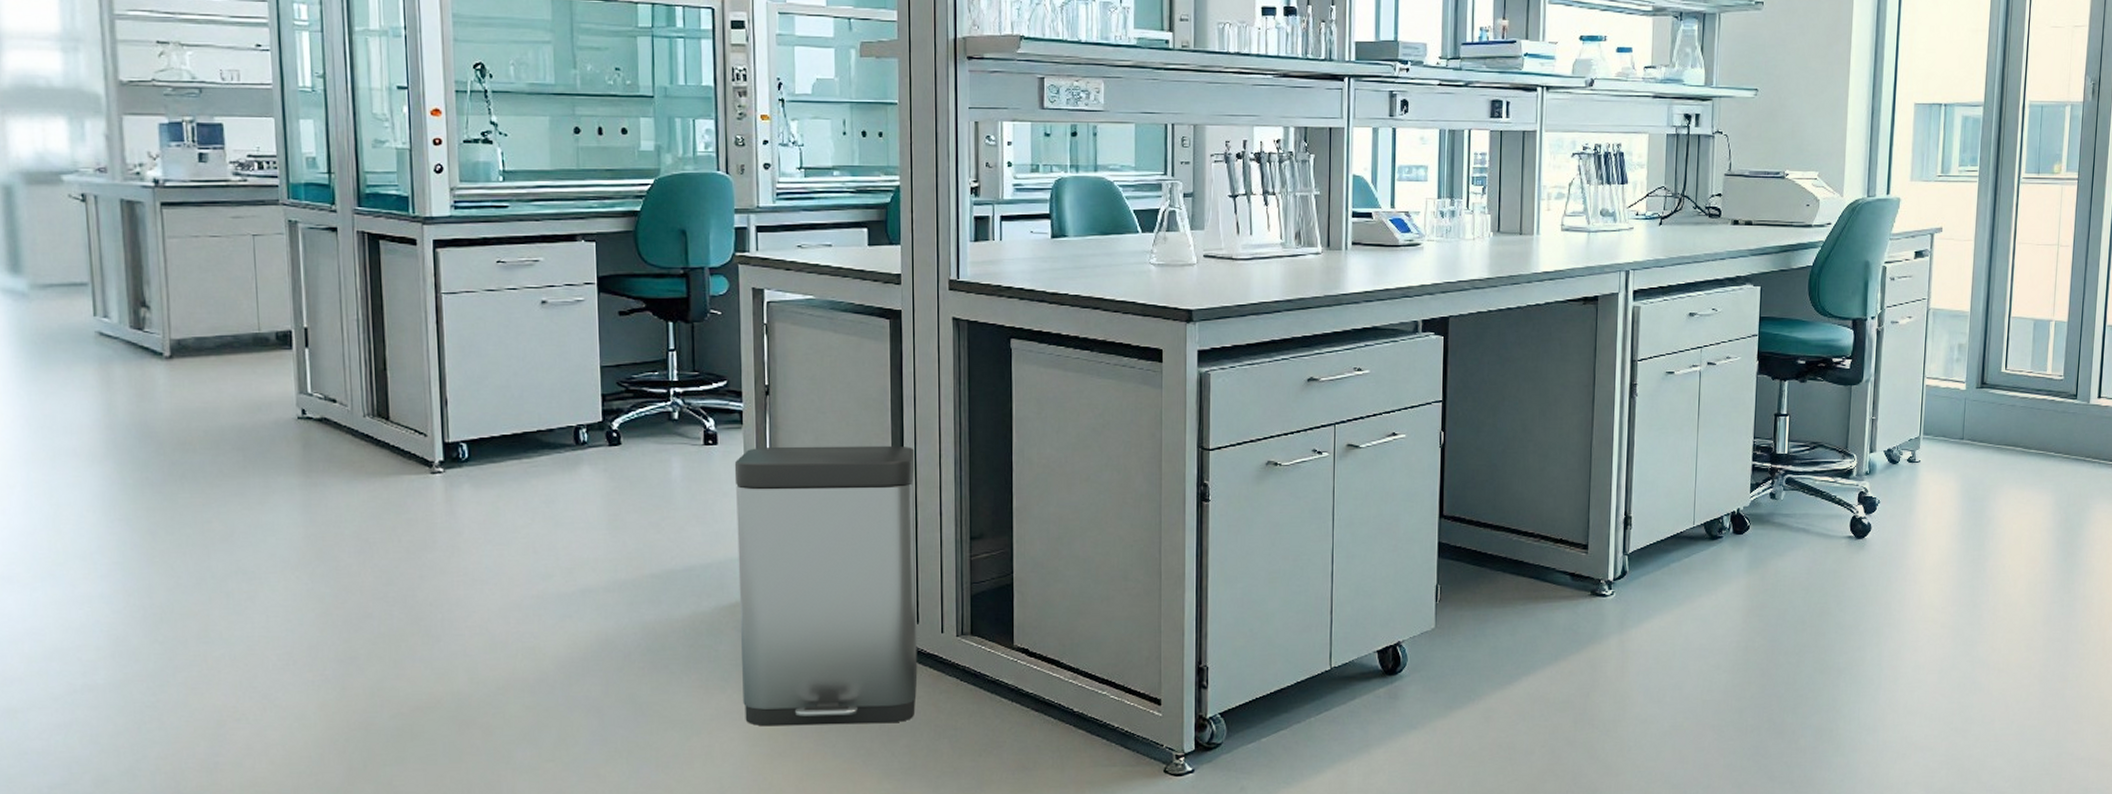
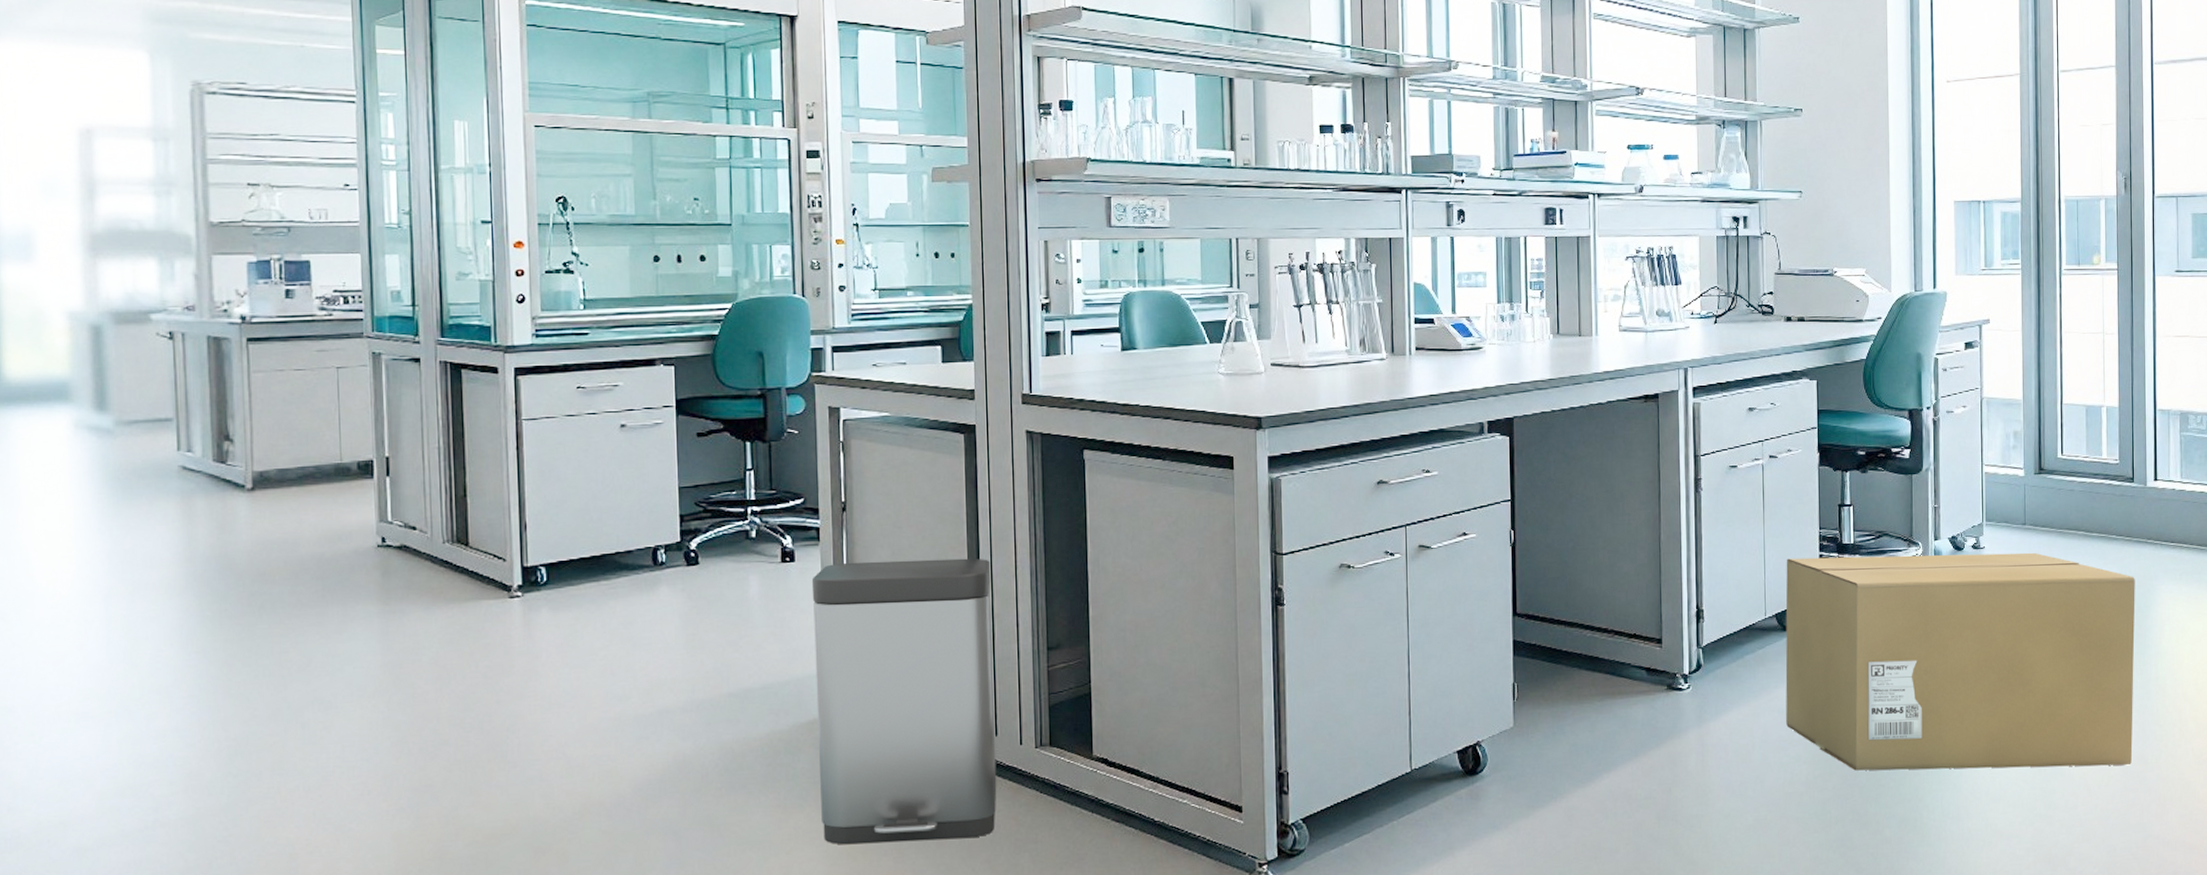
box: none [1708,467,2070,683] -> present [1785,552,2135,771]

